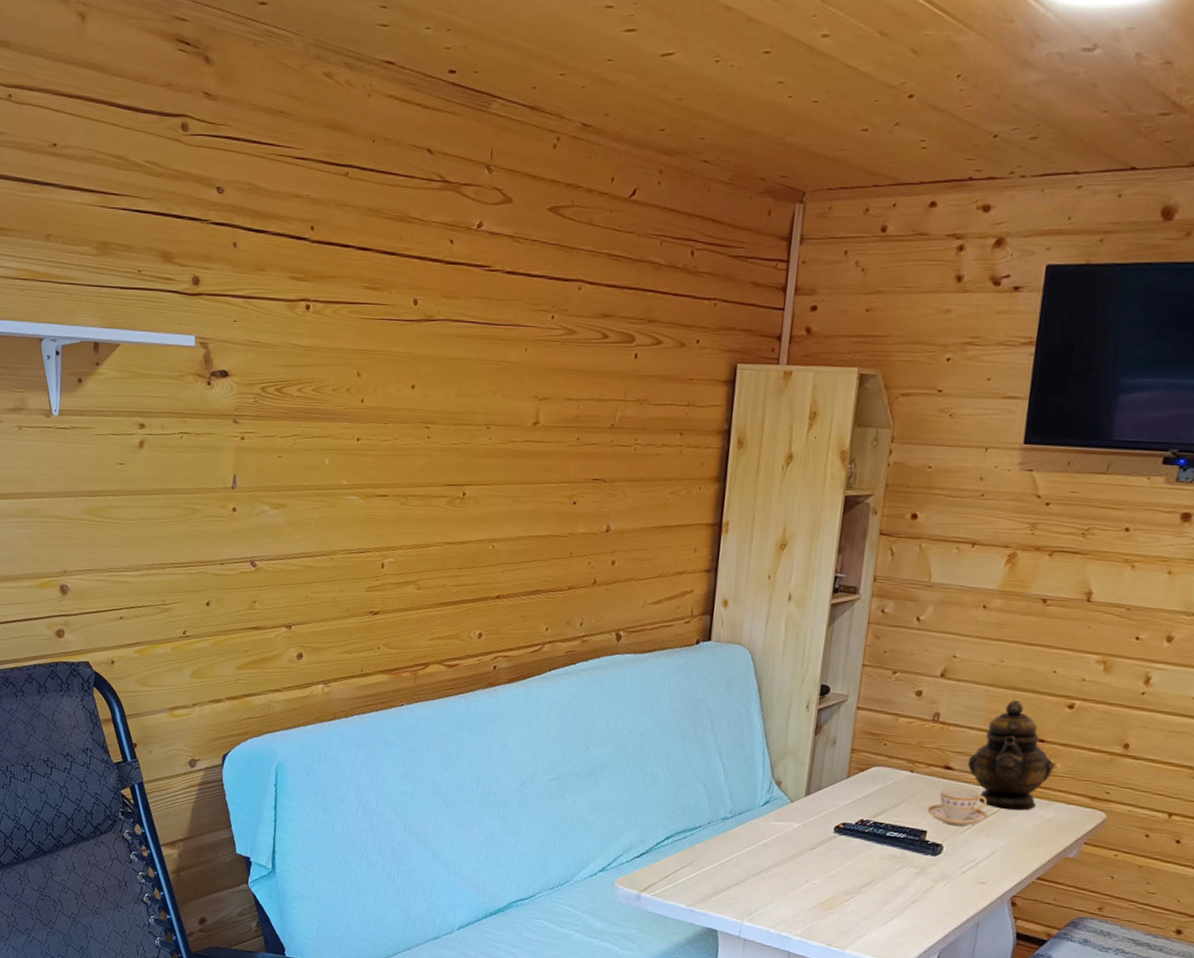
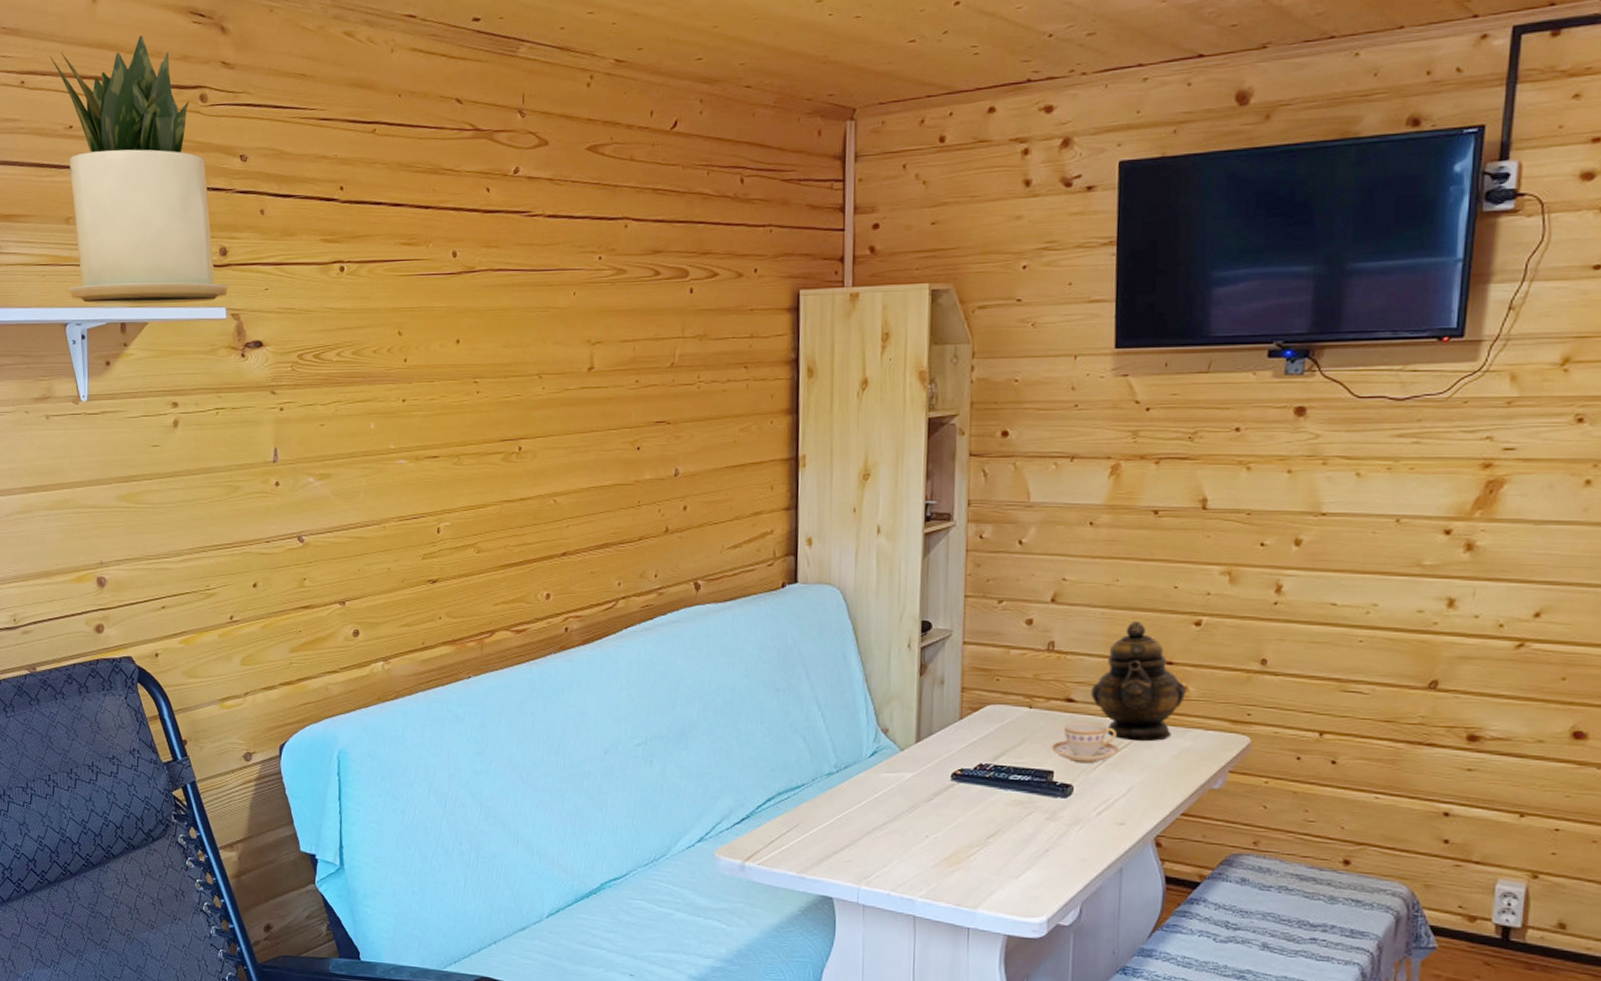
planter: none [37,59,201,328] -> present [49,35,231,305]

